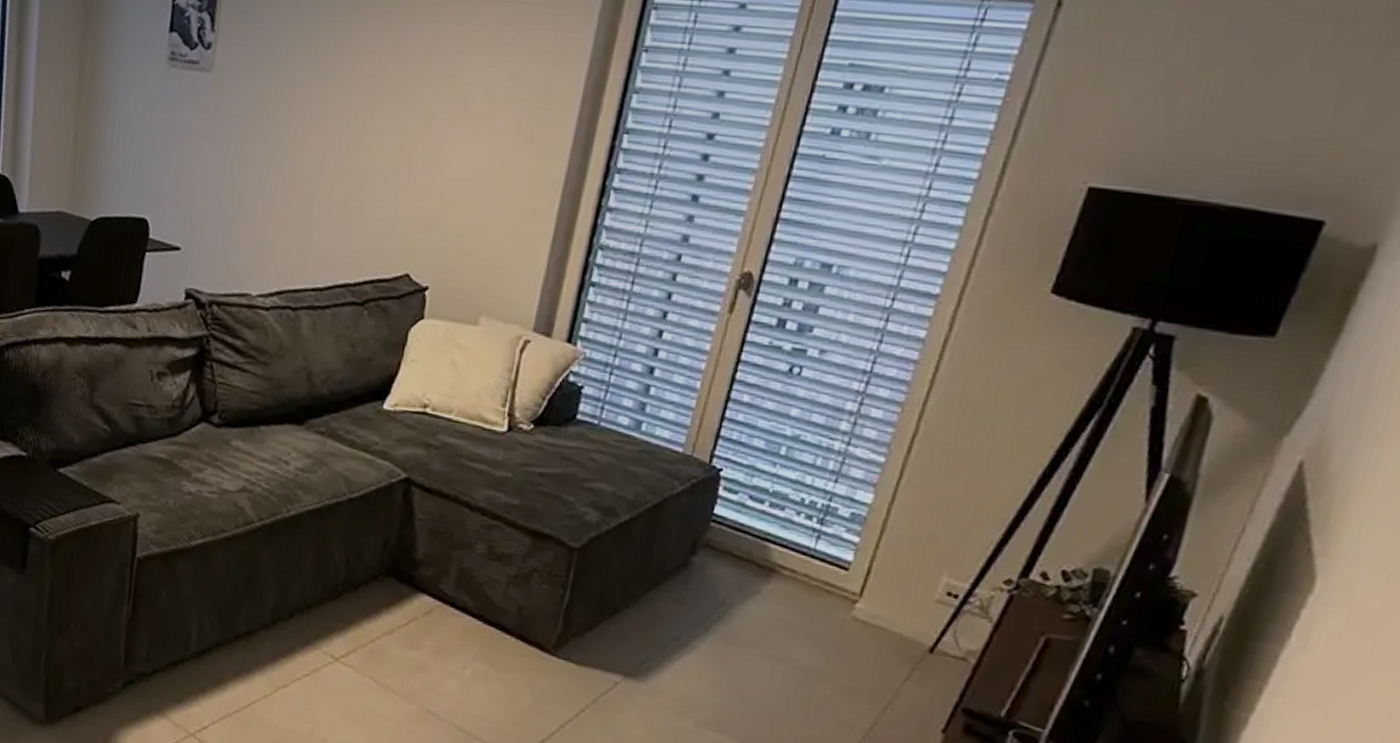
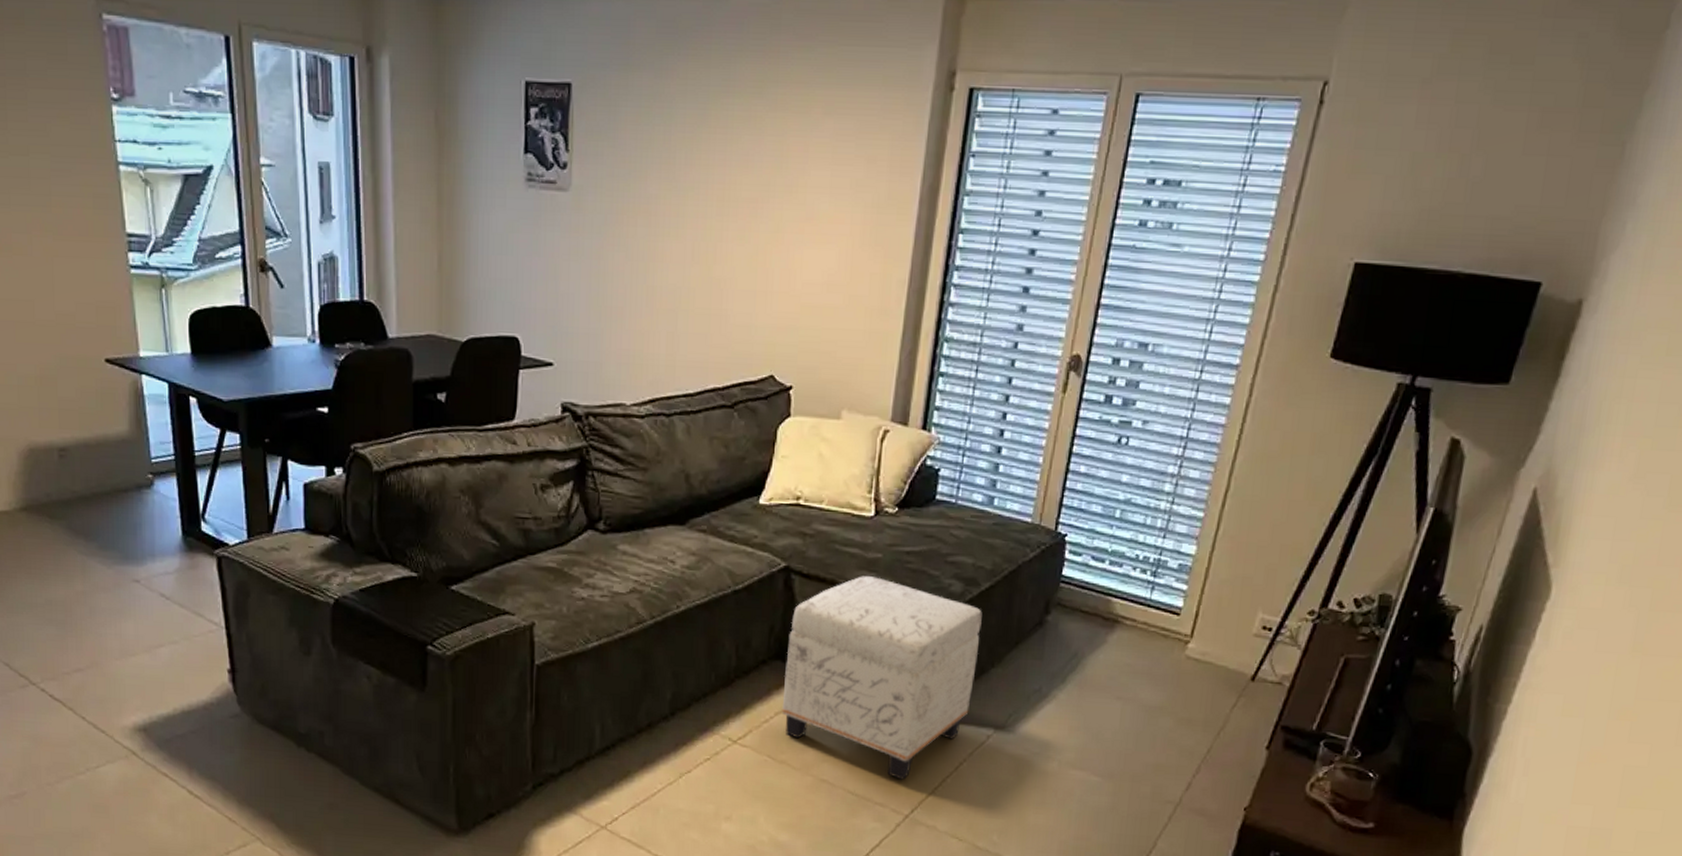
ottoman: none [390,495,619,720] -> present [782,576,982,780]

